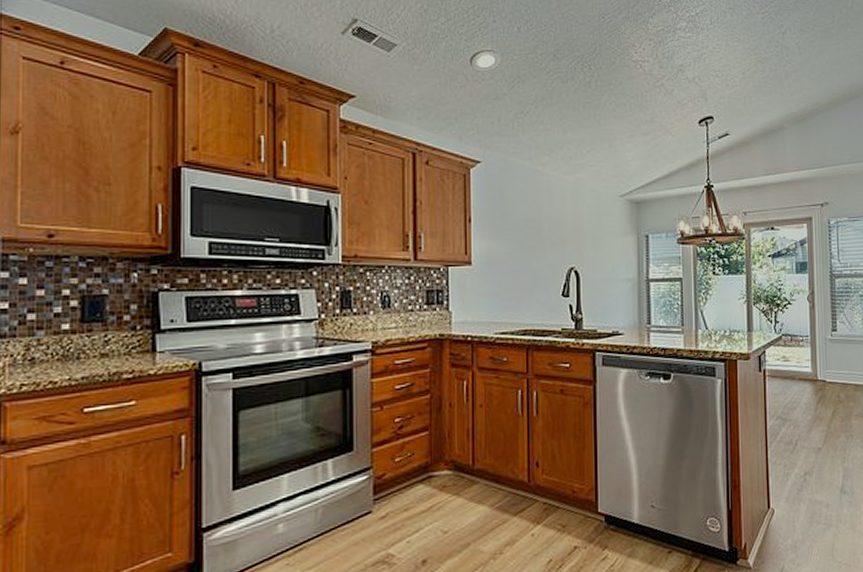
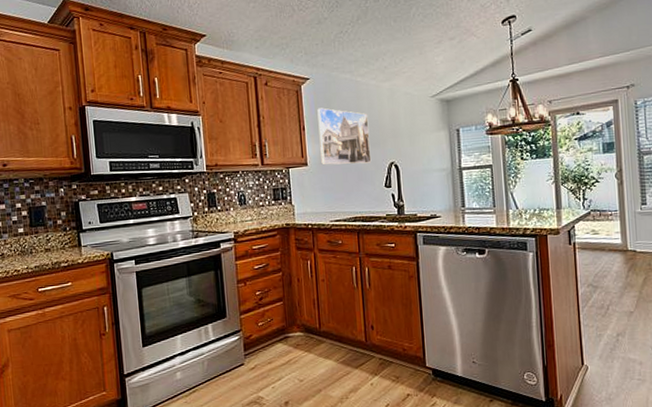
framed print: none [487,197,548,267] -> present [317,108,372,165]

